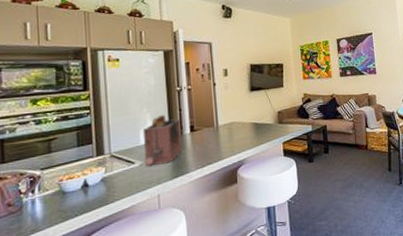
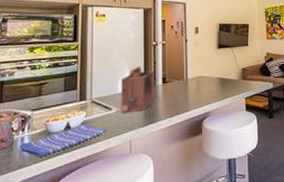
dish towel: none [29,180,131,220] -> present [19,123,107,157]

